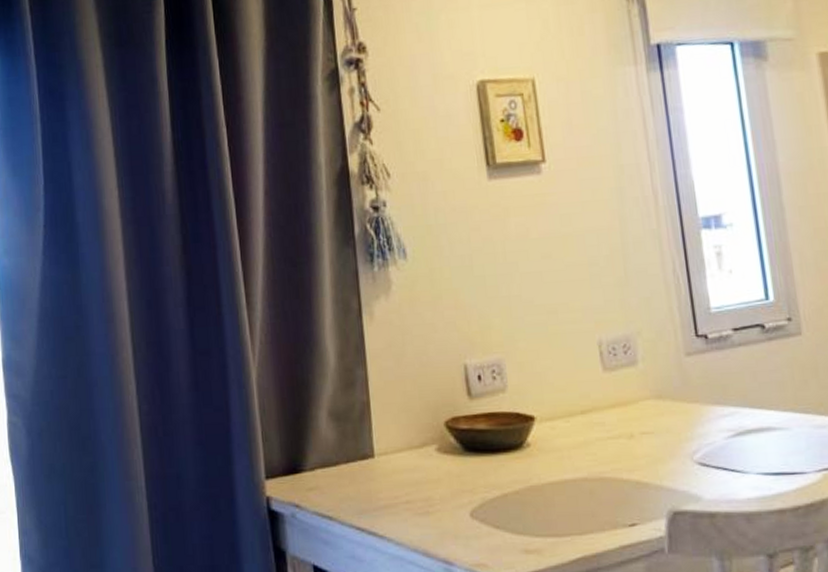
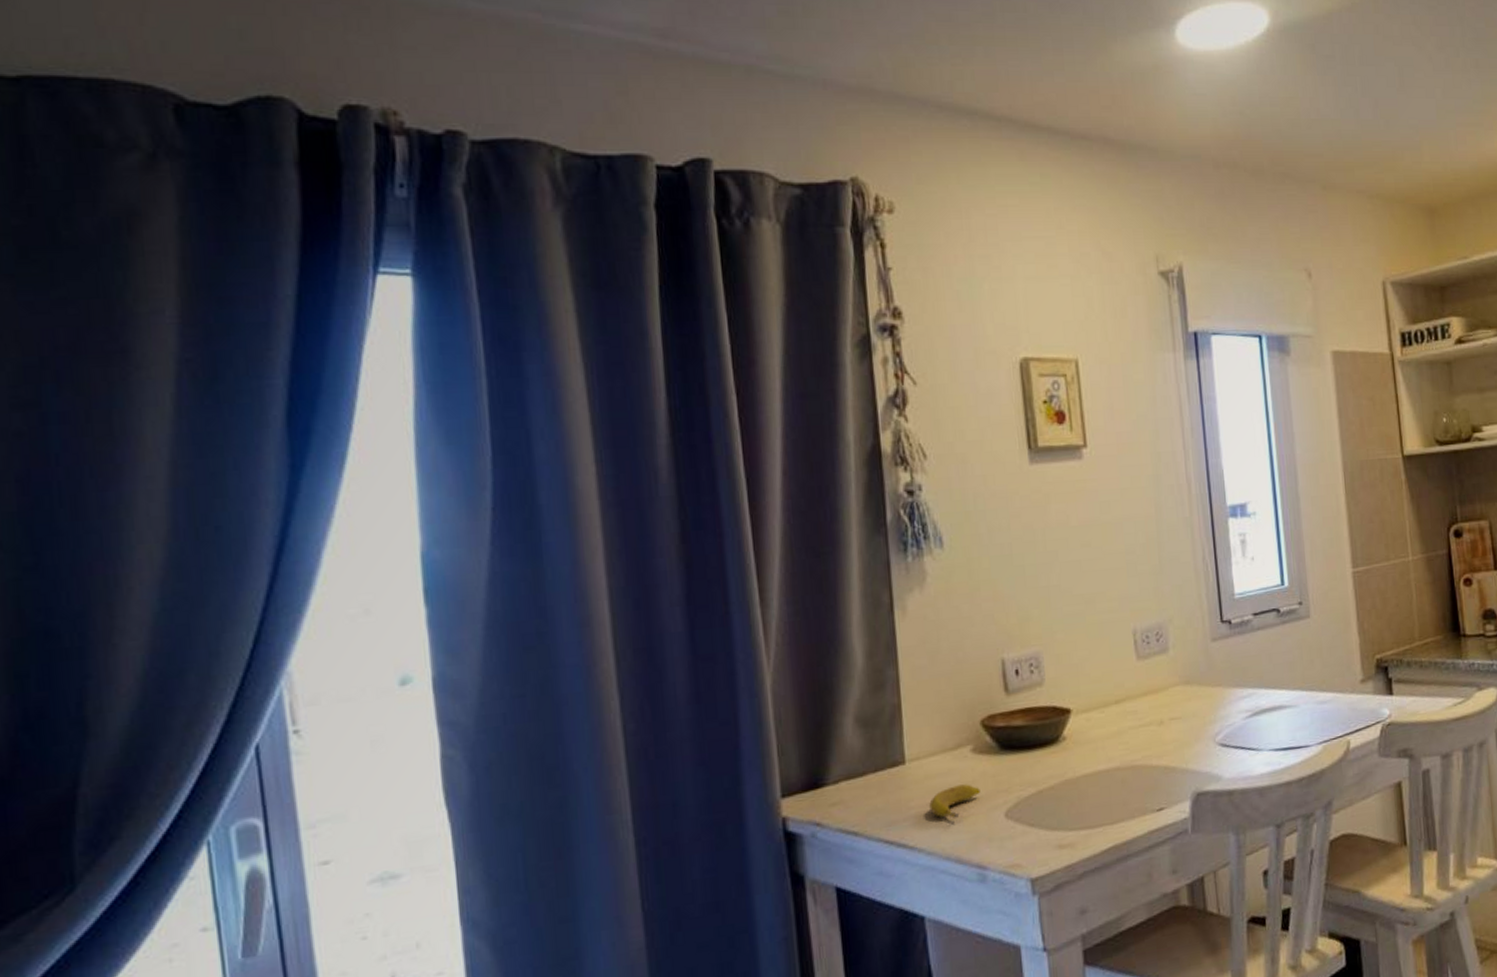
banana: none [397,481,446,513] -> present [929,784,981,818]

